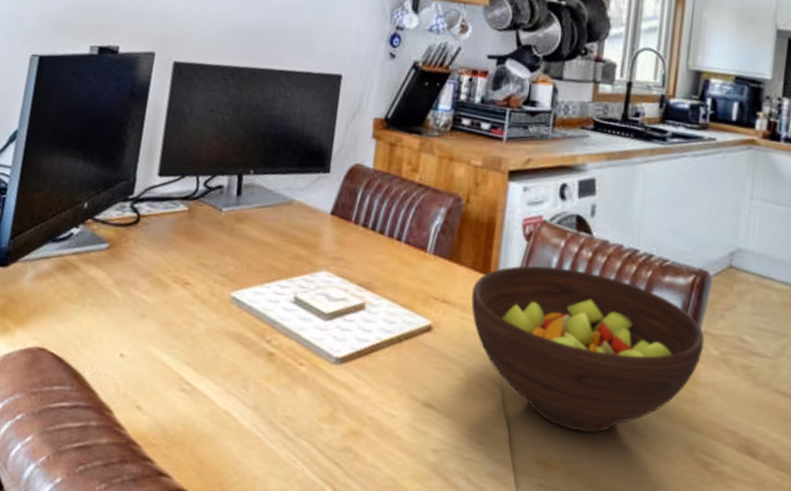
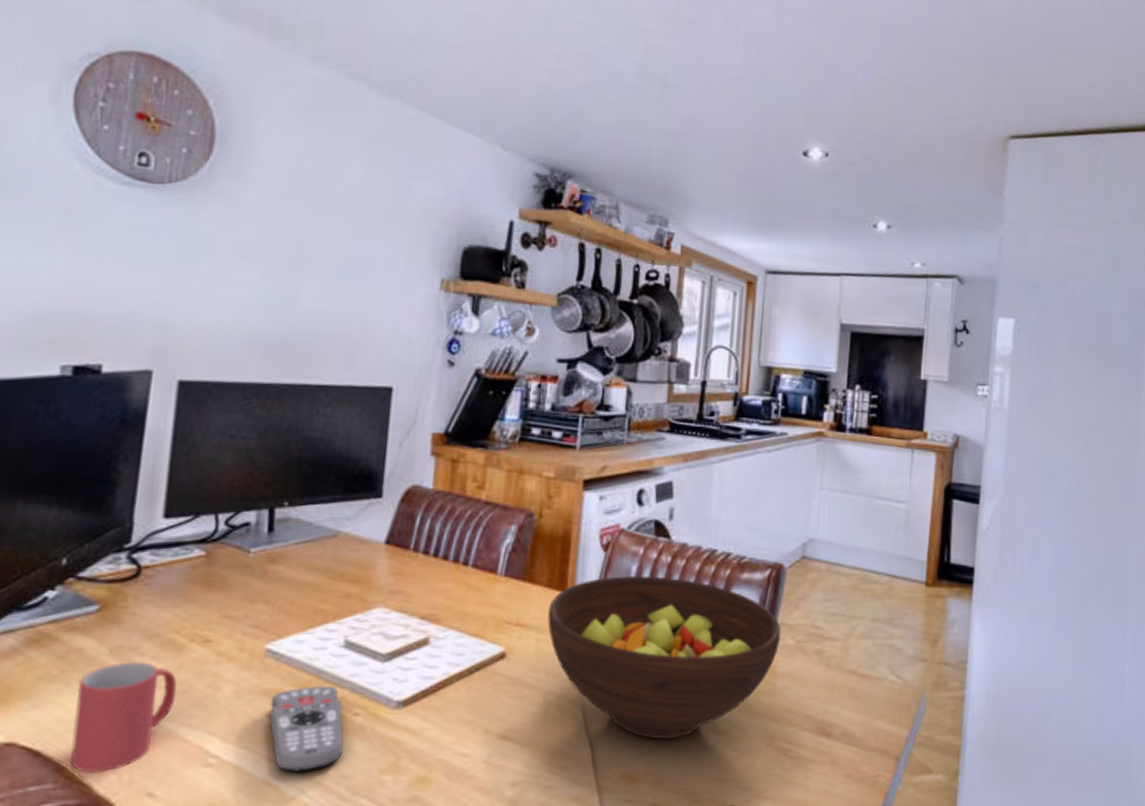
mug: none [83,293,163,383] -> present [70,661,177,773]
remote control: none [232,333,290,409] -> present [270,685,343,772]

